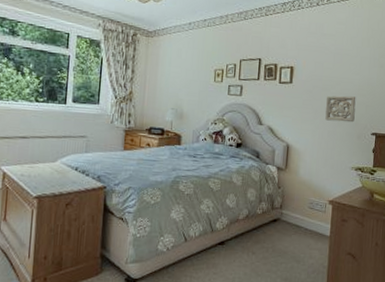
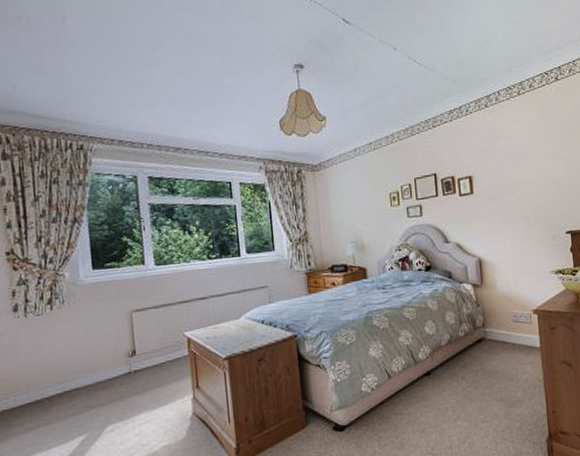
wall ornament: present [325,95,356,123] -> none [511,196,546,227]

